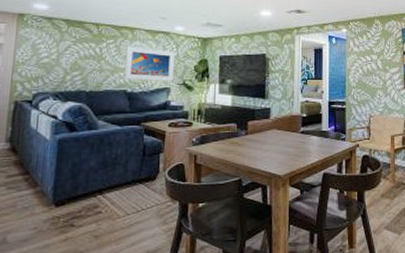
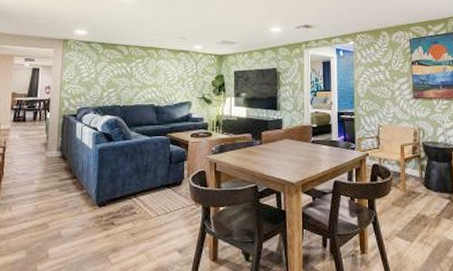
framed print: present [125,46,175,81] -> none [152,64,194,96]

